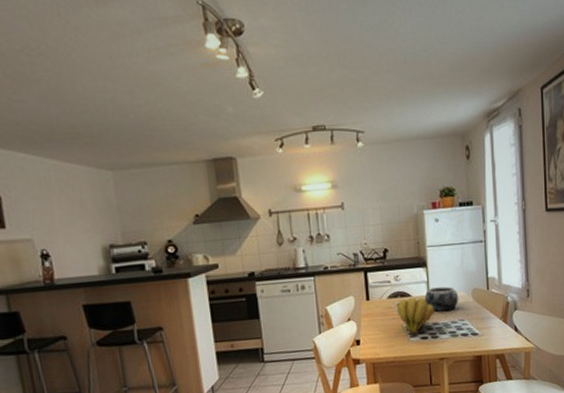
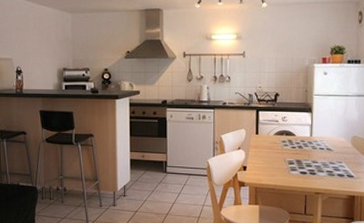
banana bunch: present [397,297,435,335] -> none [282,137,316,168]
decorative bowl: present [424,286,459,312] -> none [307,131,339,153]

